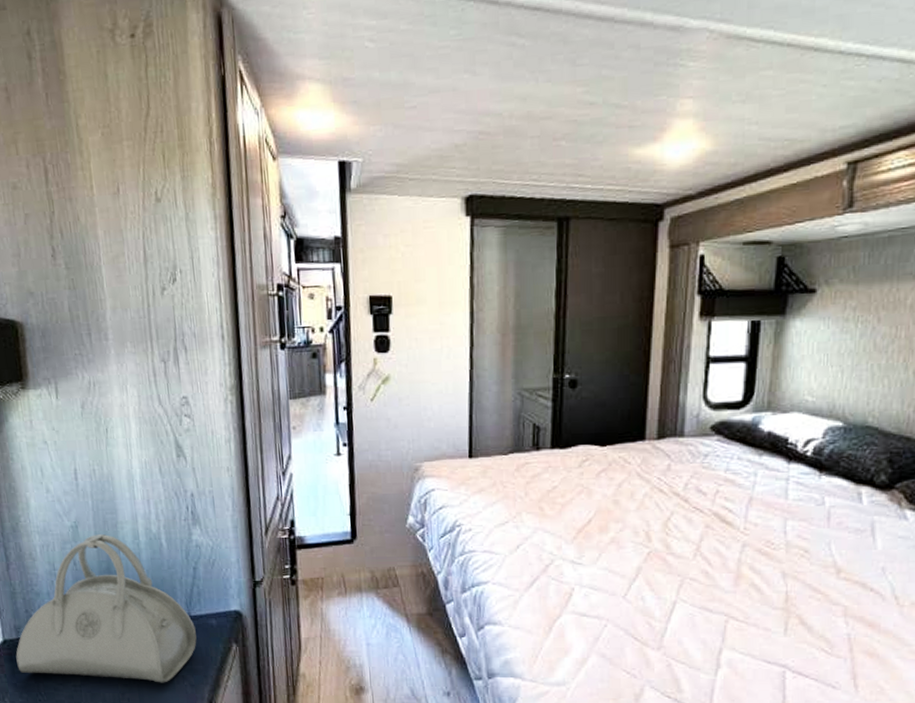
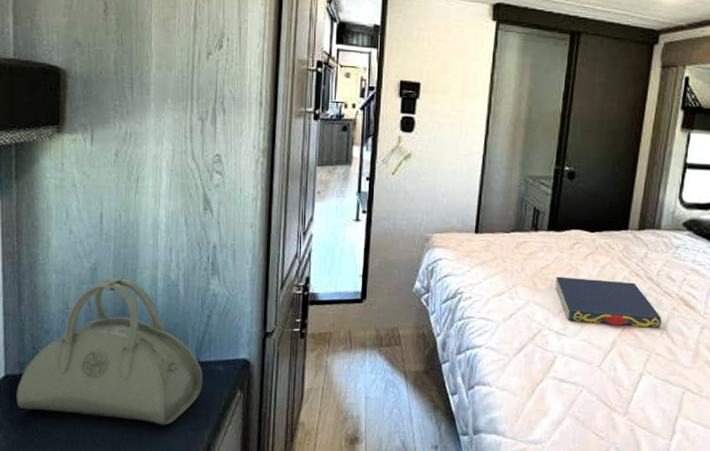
book: none [565,499,694,550] -> present [555,276,662,328]

